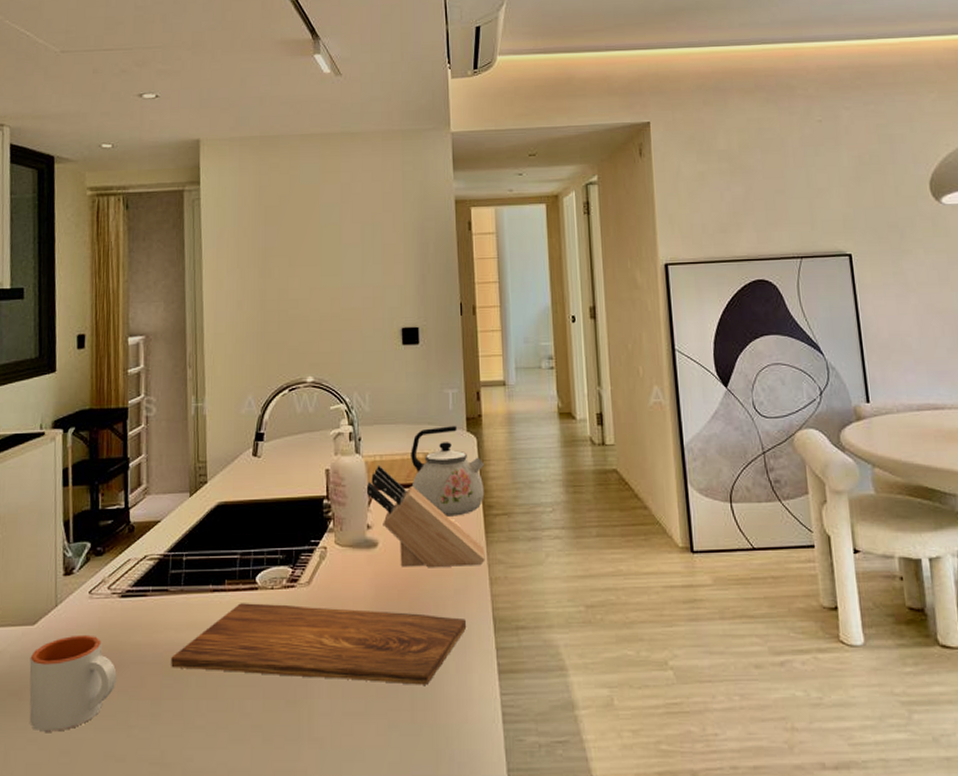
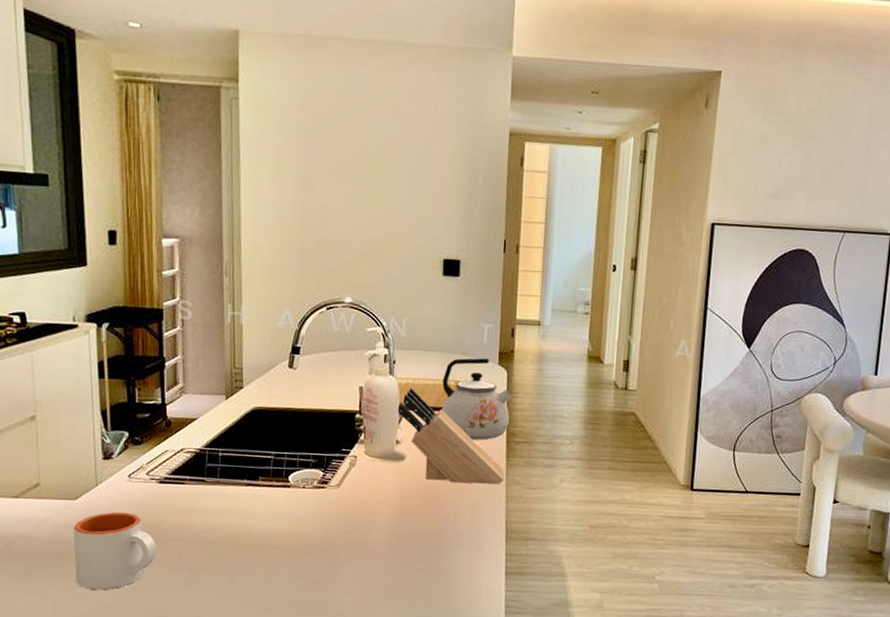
cutting board: present [171,603,467,685] -> none [207,497,482,578]

